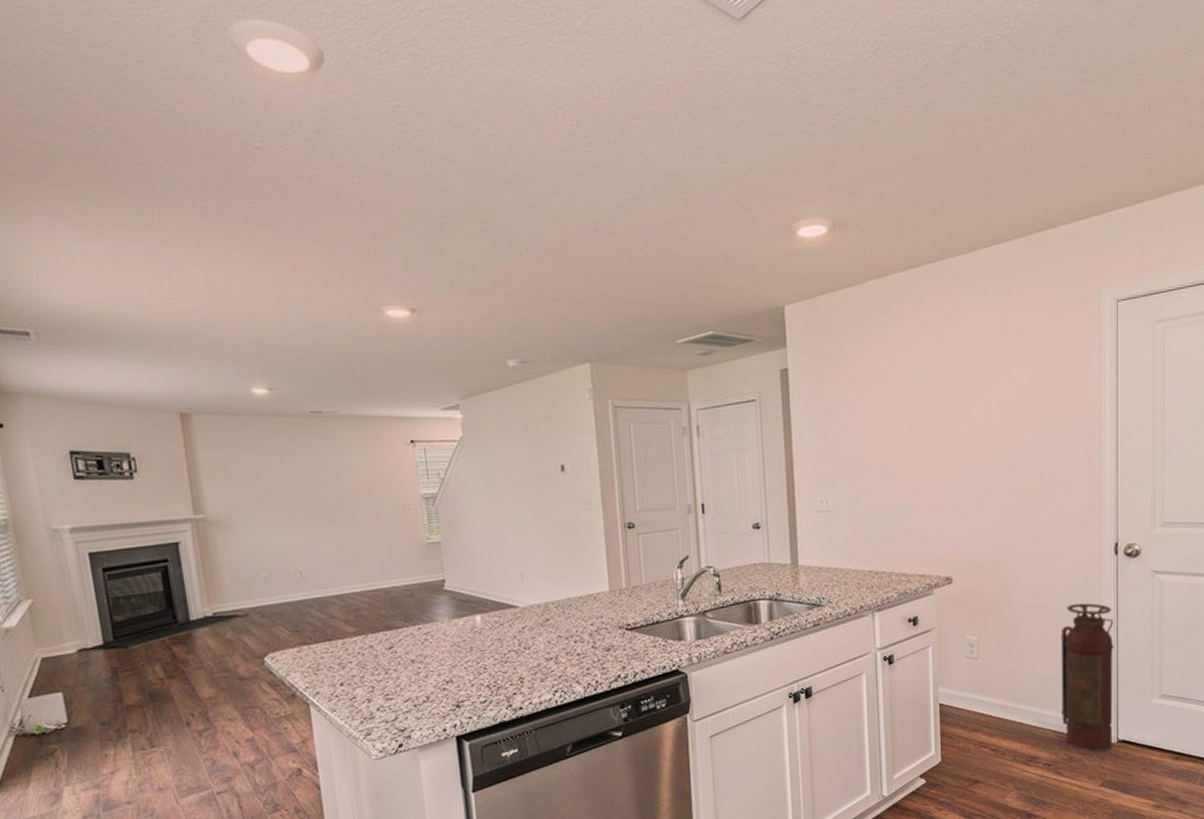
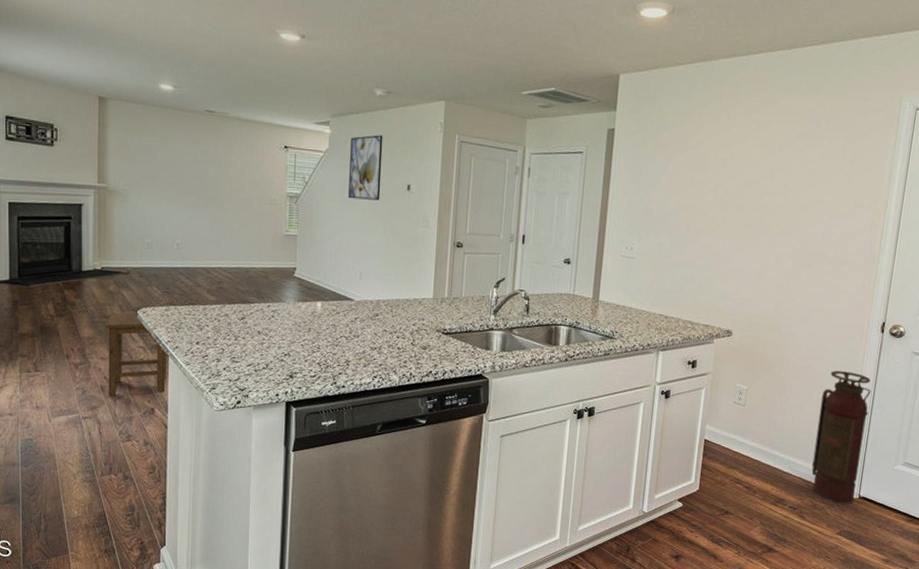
stool: none [228,660,311,763] -> present [105,313,166,397]
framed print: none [487,412,532,491] -> present [348,135,383,201]

